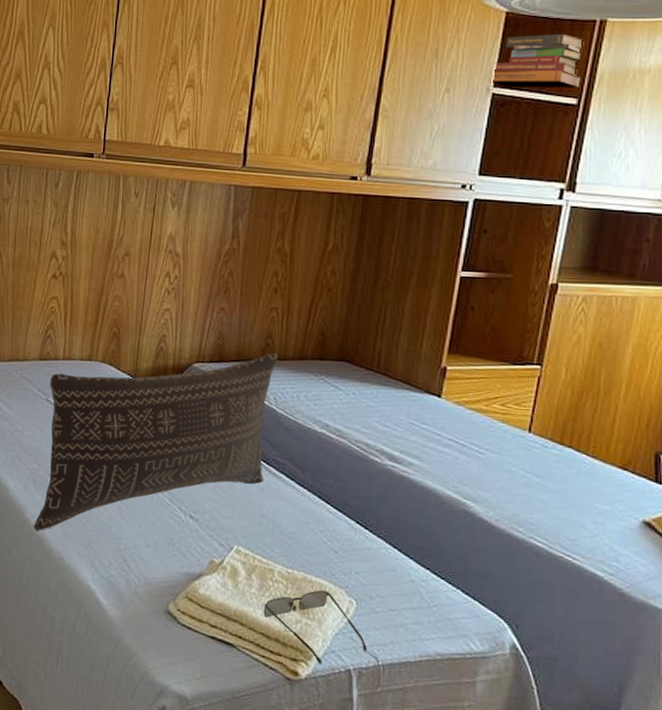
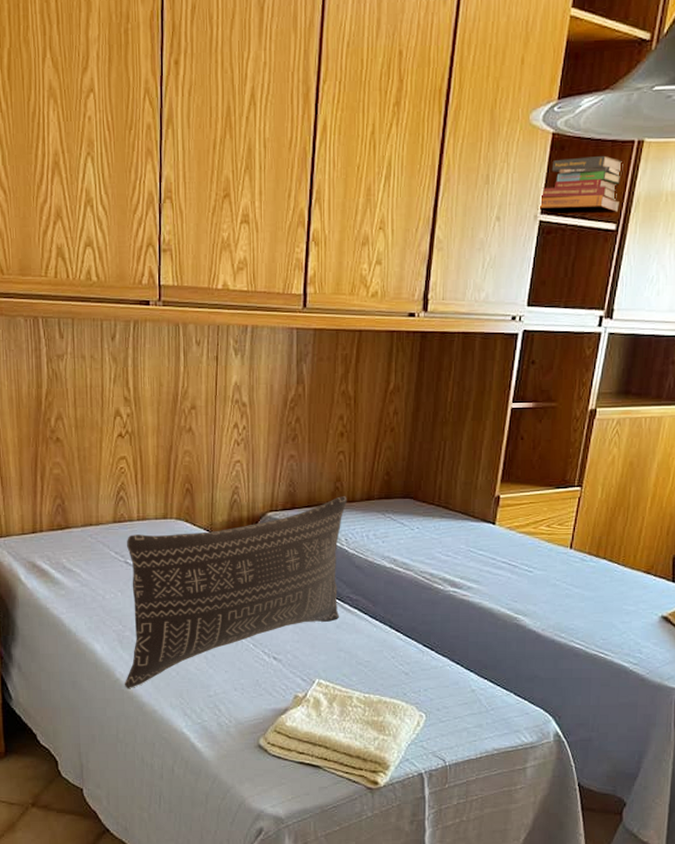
eyeglasses: present [263,589,366,665] -> none [345,708,435,772]

